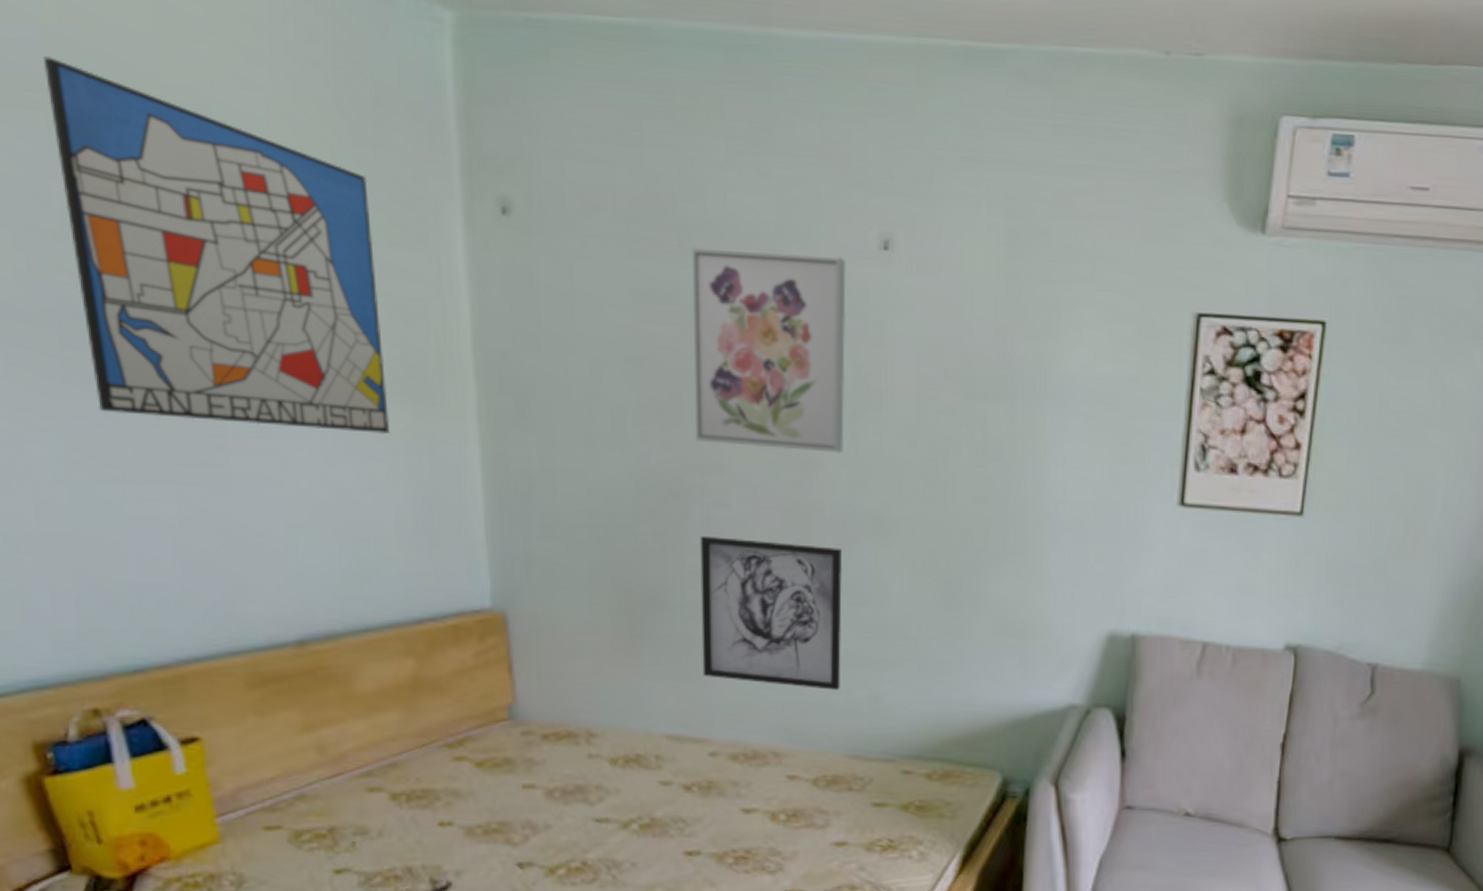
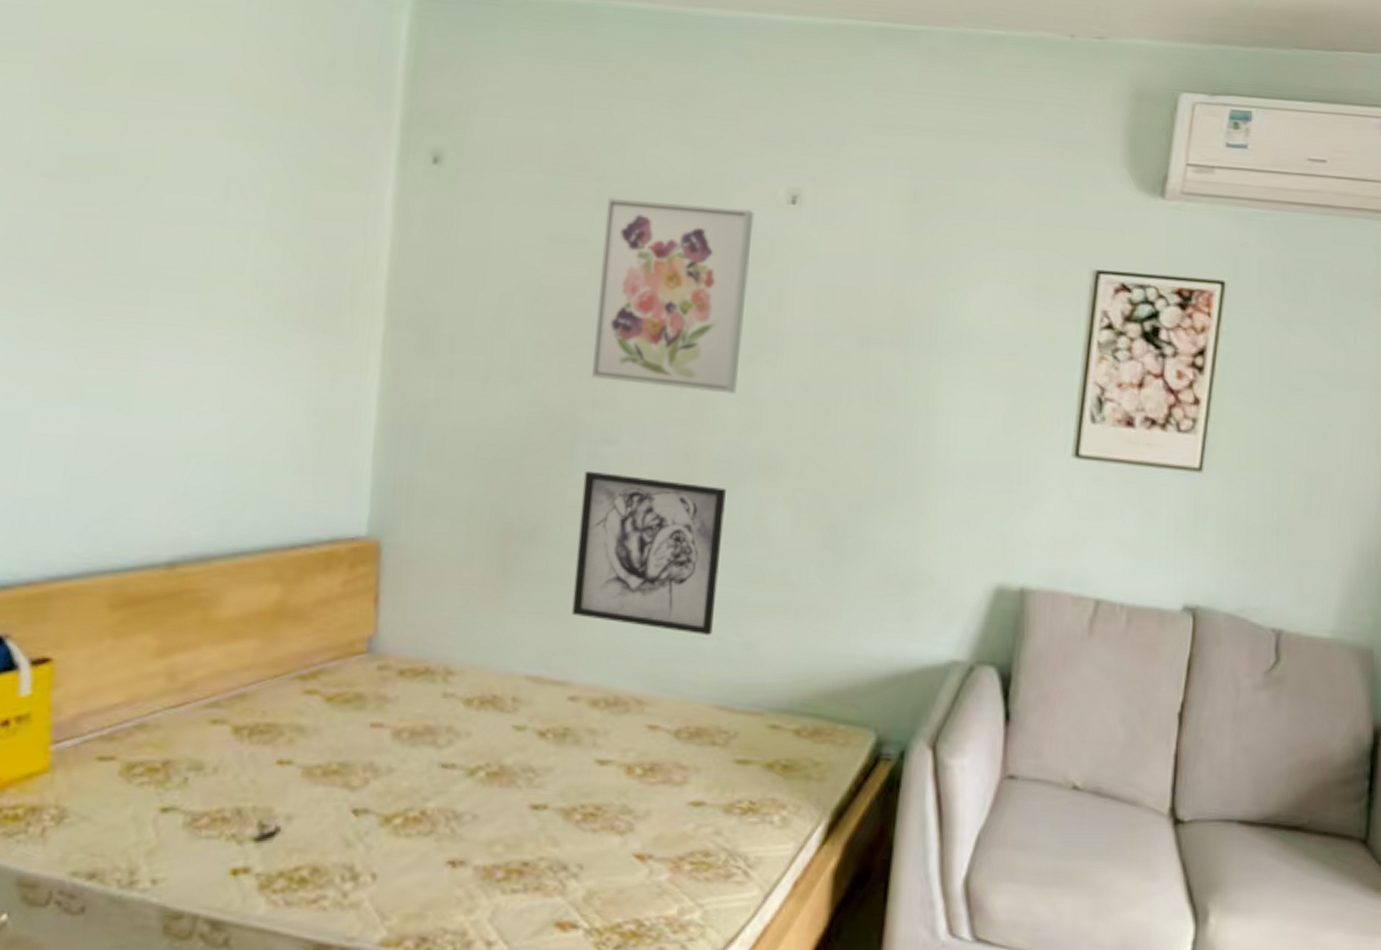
wall art: present [42,56,389,435] -> none [23,20,313,363]

